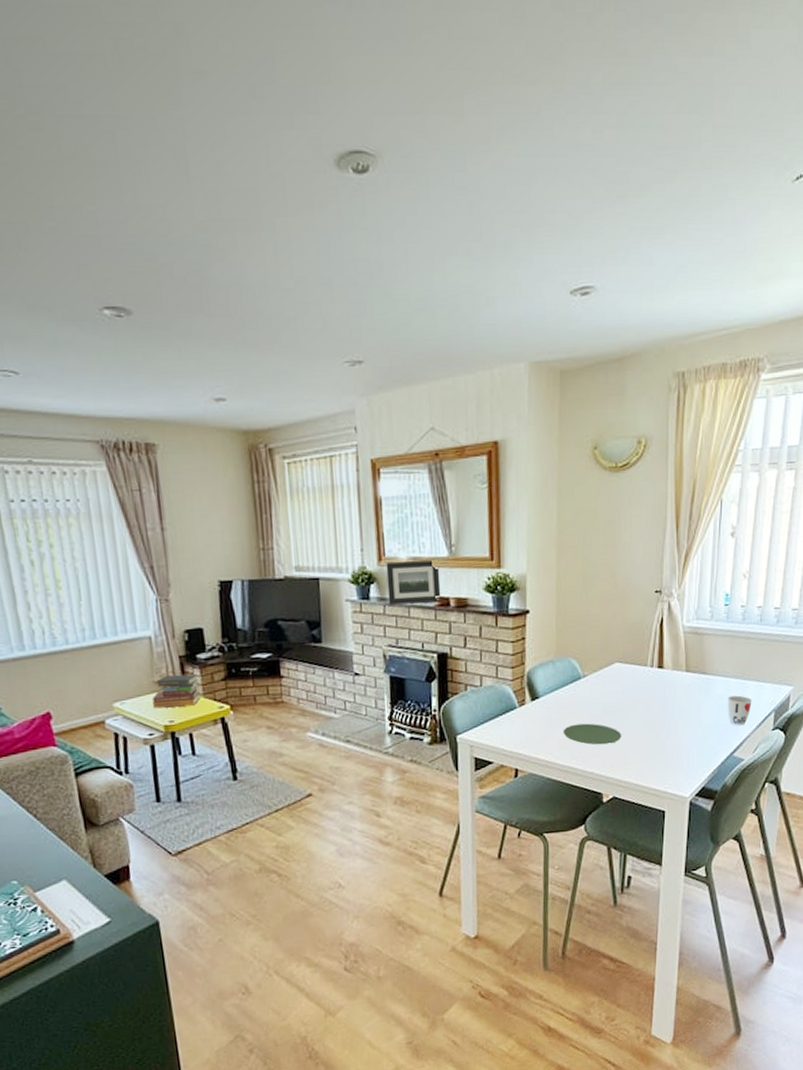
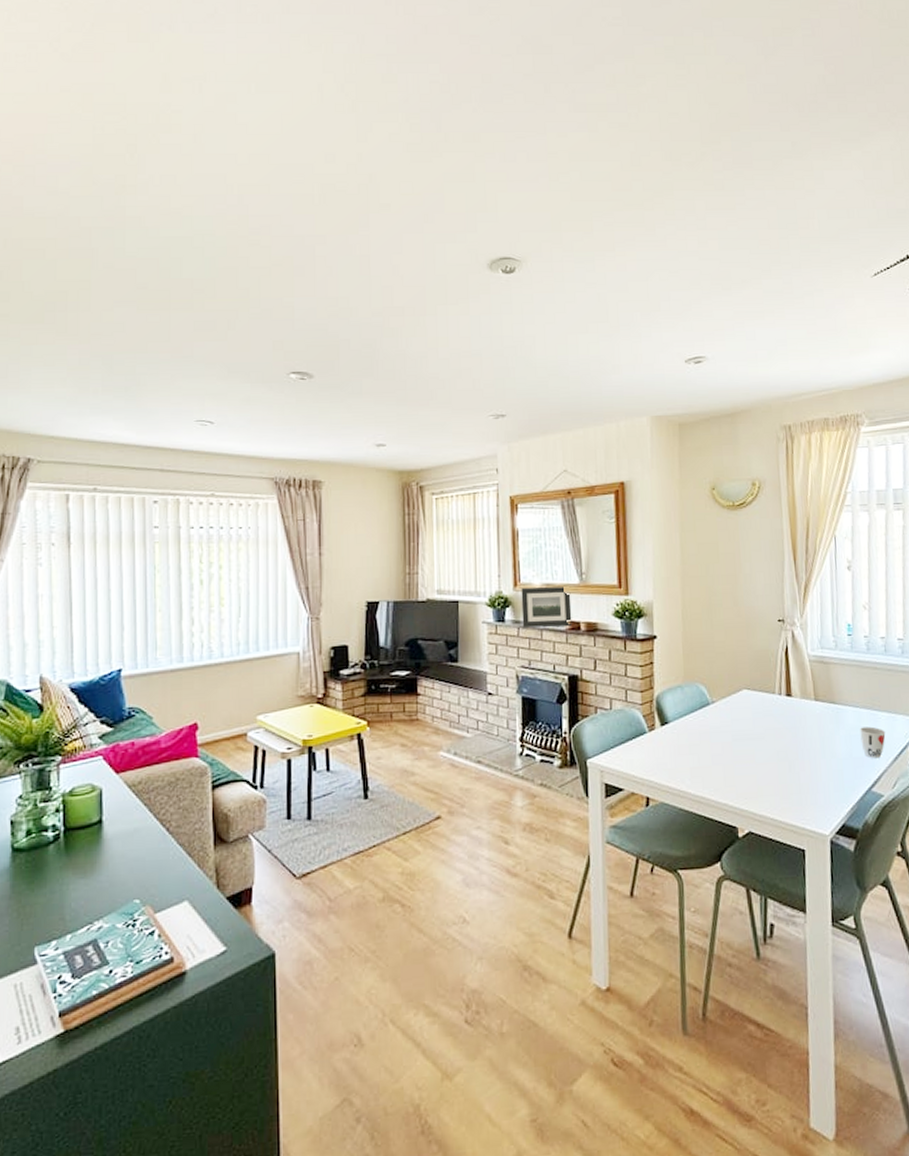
books: present [152,674,201,709] -> none [293,689,340,722]
plate: present [563,723,622,745] -> none [693,751,754,775]

